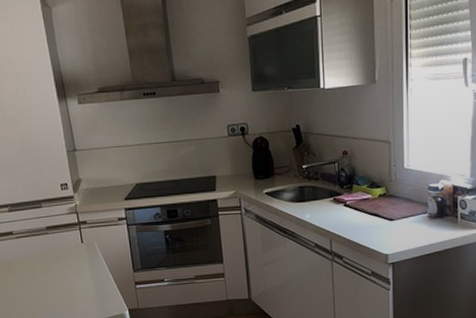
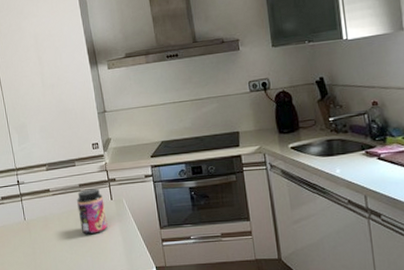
jar: none [44,231,78,279] -> present [77,188,108,235]

